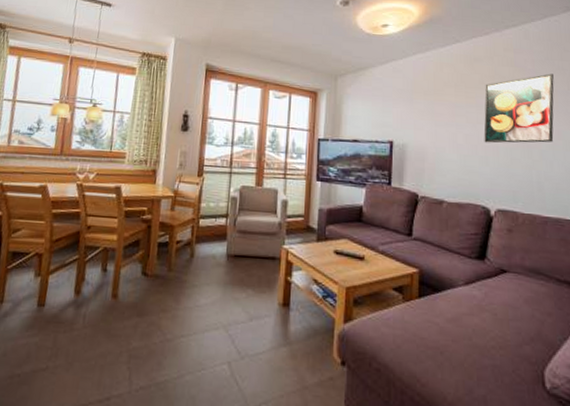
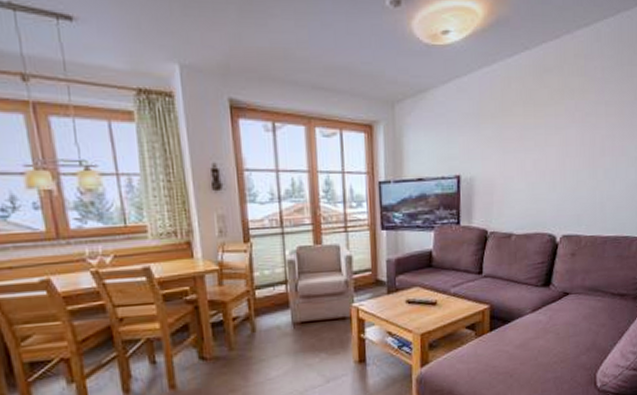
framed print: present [484,73,554,144] -> none [552,82,622,167]

